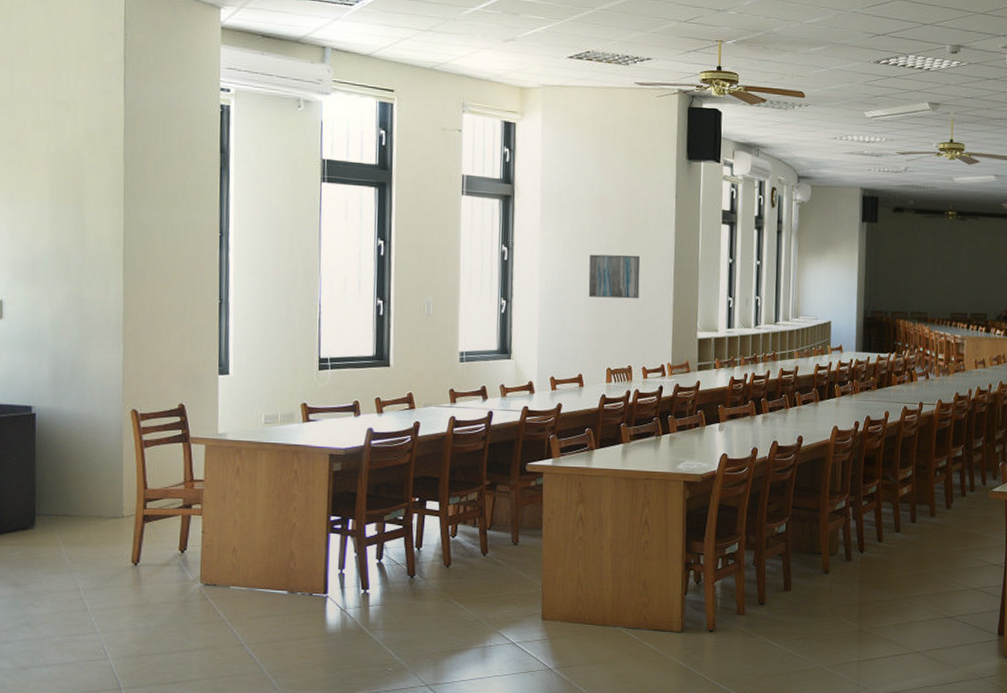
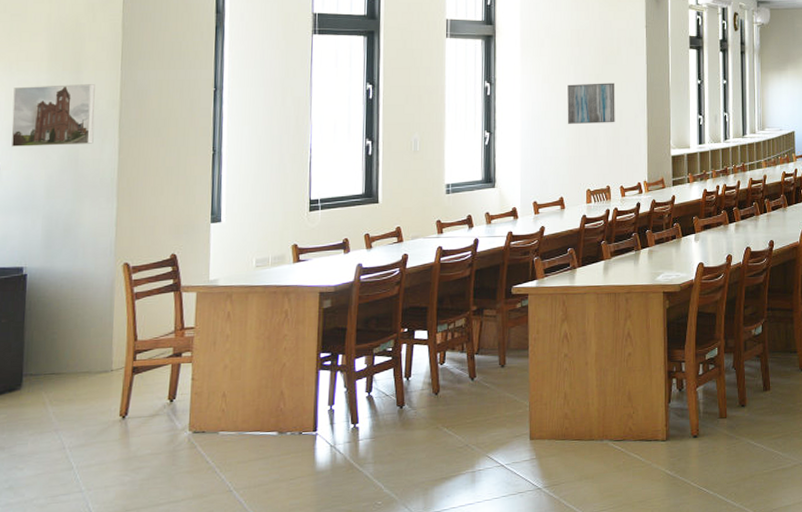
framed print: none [15,218,98,284] -> present [11,84,95,147]

